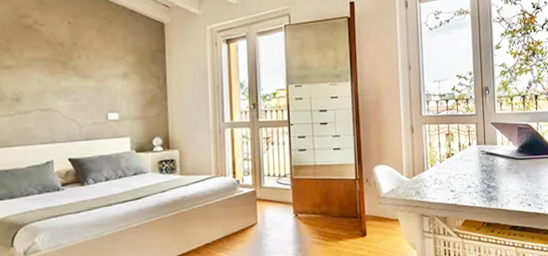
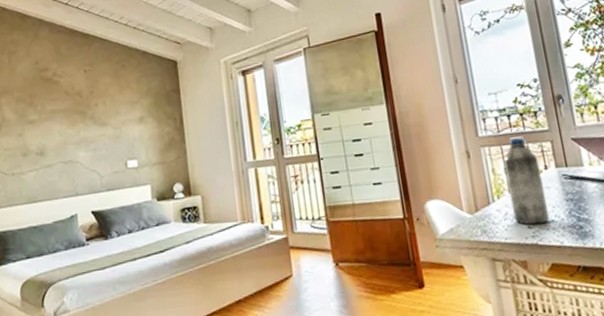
water bottle: none [438,118,467,189] -> present [503,136,549,225]

